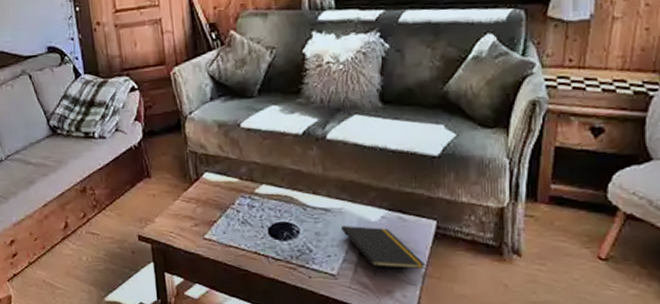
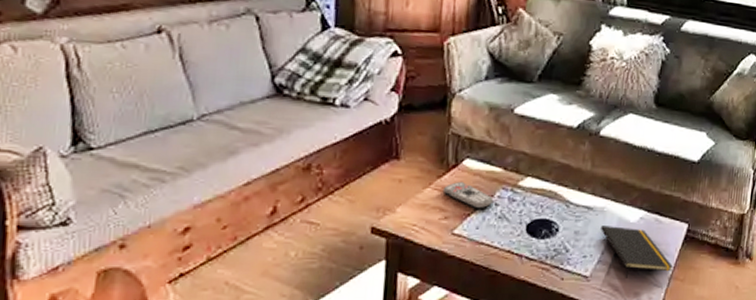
remote control: none [189,192,235,216] -> present [442,181,494,209]

